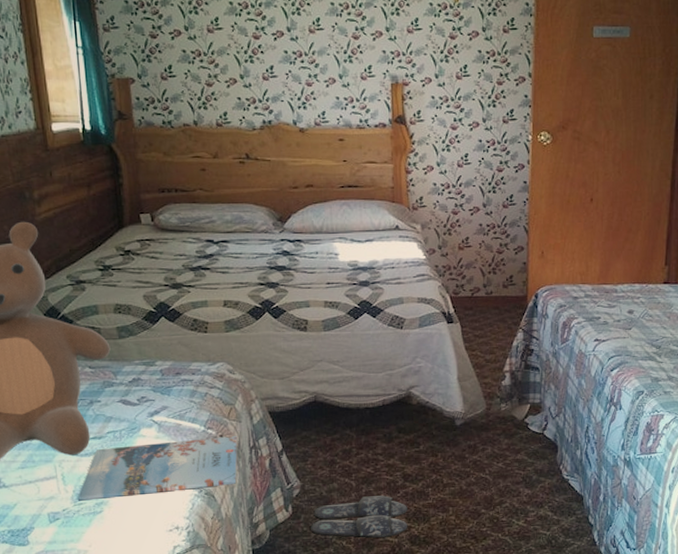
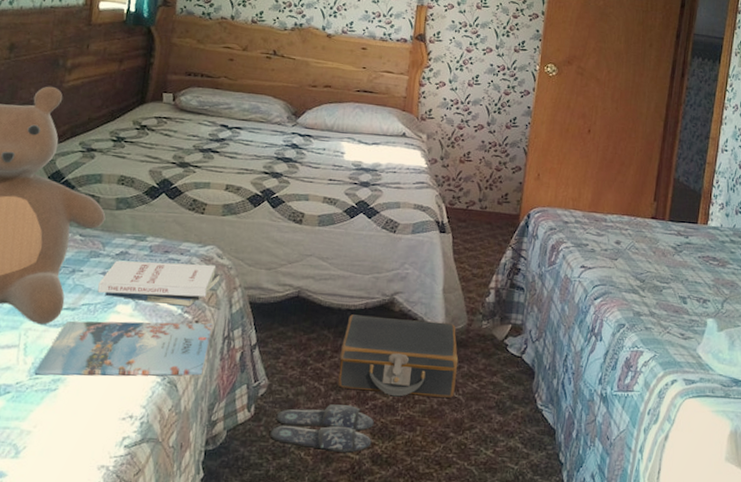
books: none [118,381,236,423] -> present [97,260,221,307]
suitcase: none [365,409,482,483] -> present [337,314,459,398]

